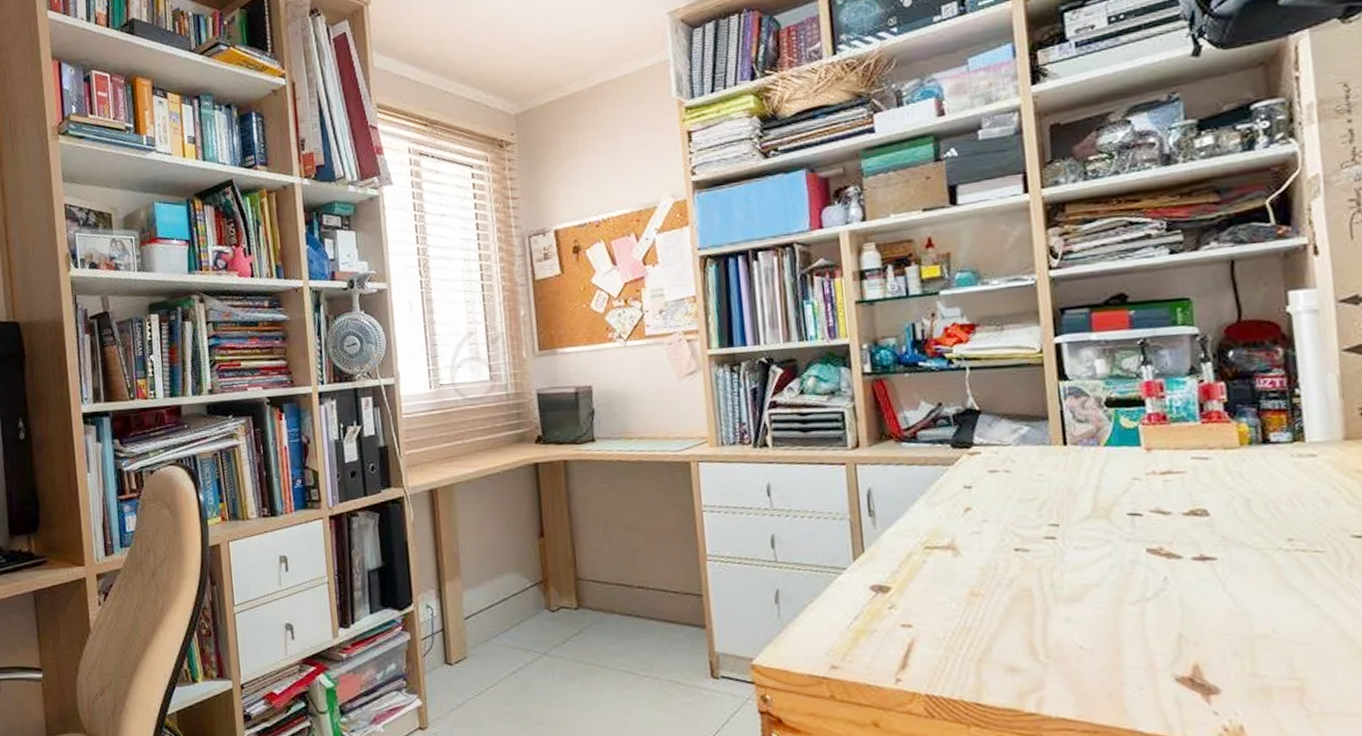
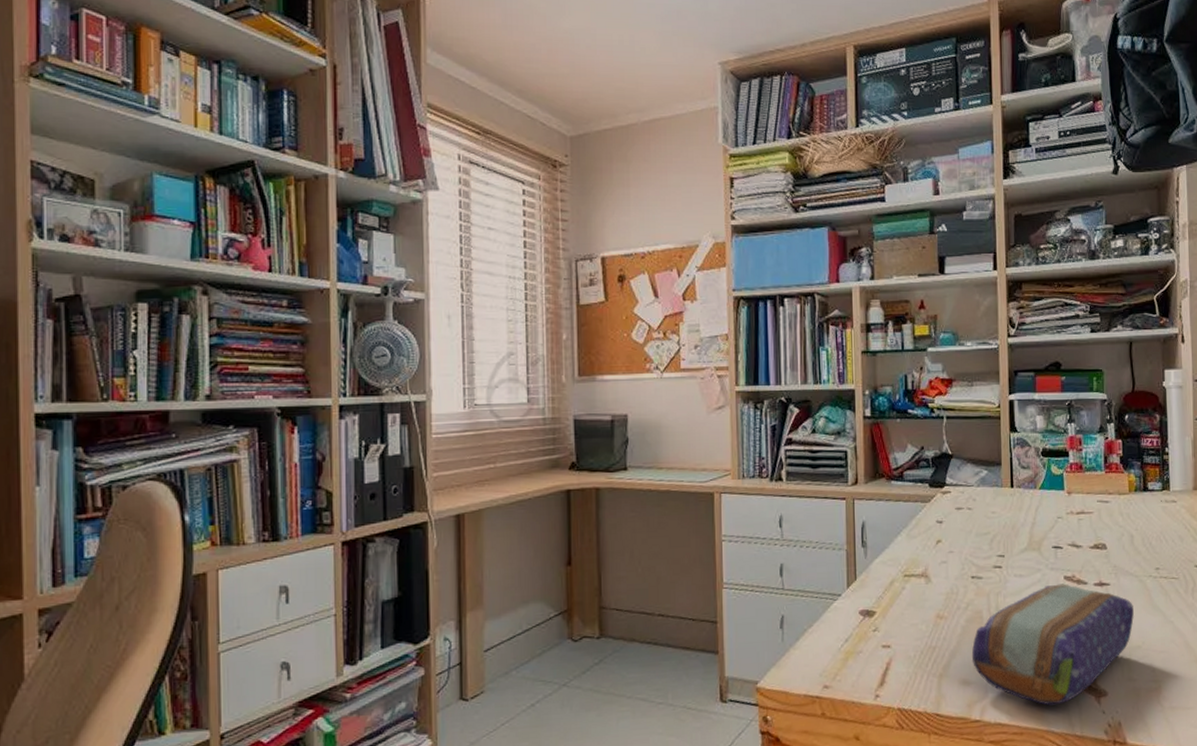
pencil case: none [1019,557,1256,701] -> present [971,583,1134,706]

